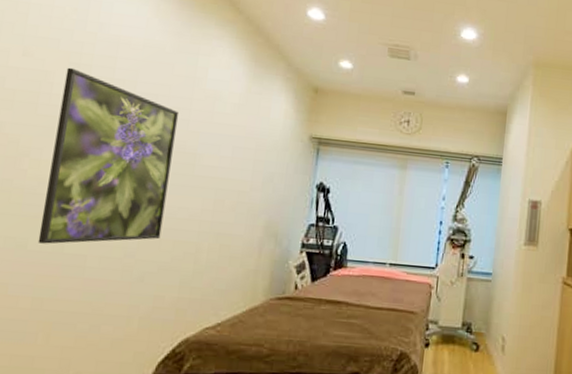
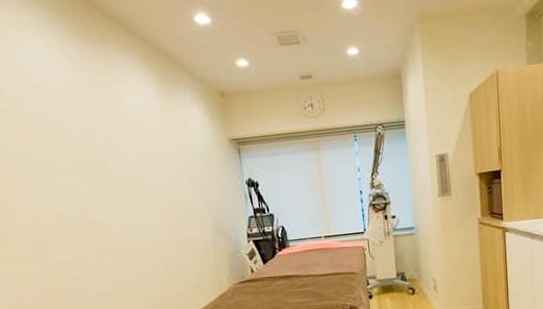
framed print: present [37,67,180,244] -> none [9,123,133,276]

